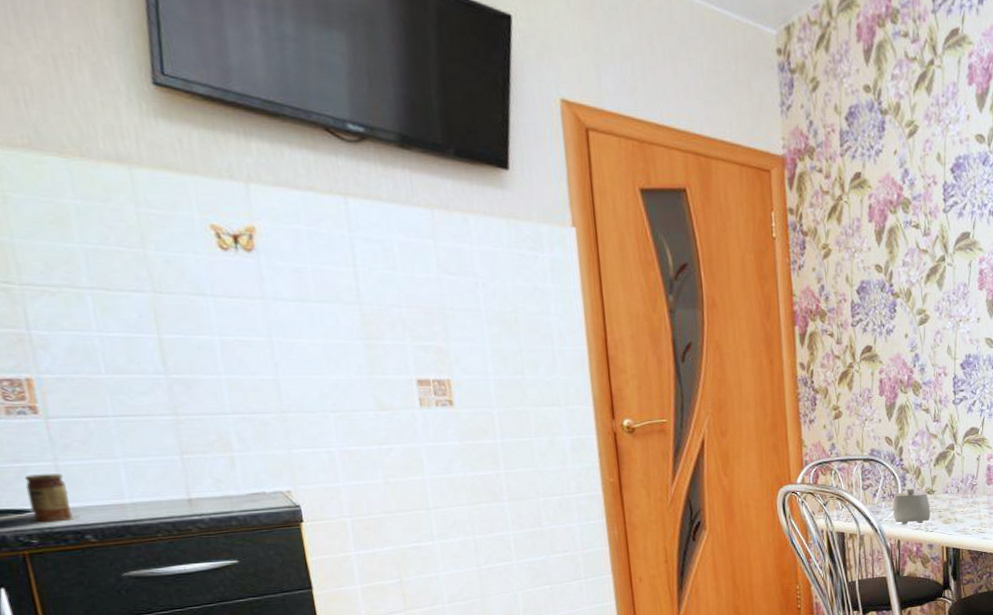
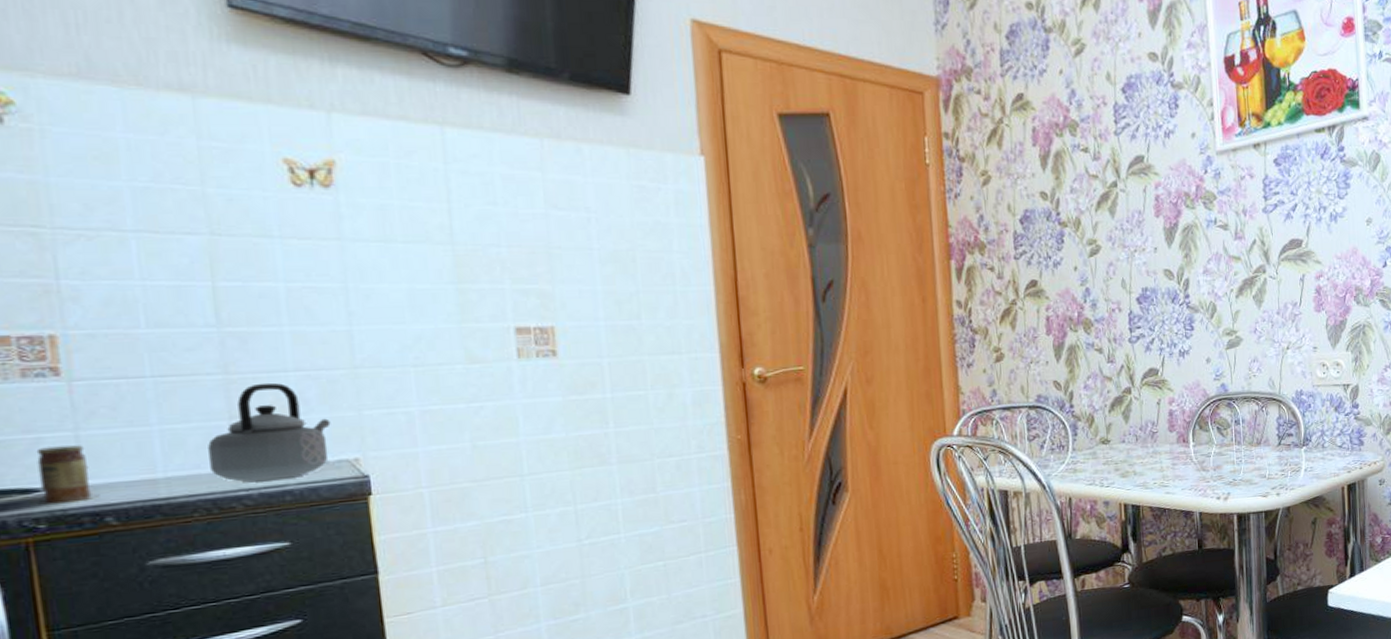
teapot: none [164,423,266,509] -> present [208,382,331,483]
sugar bowl: present [893,488,931,525] -> none [1063,437,1106,481]

